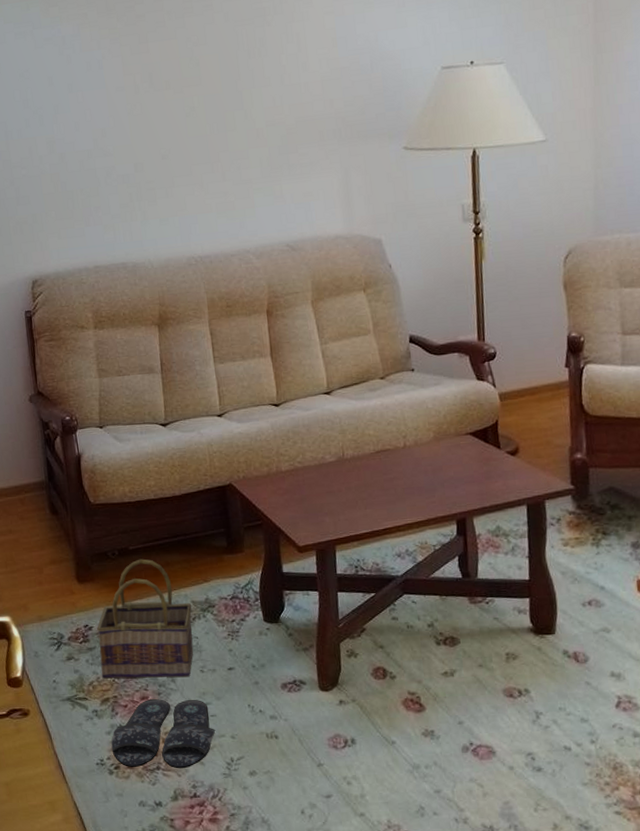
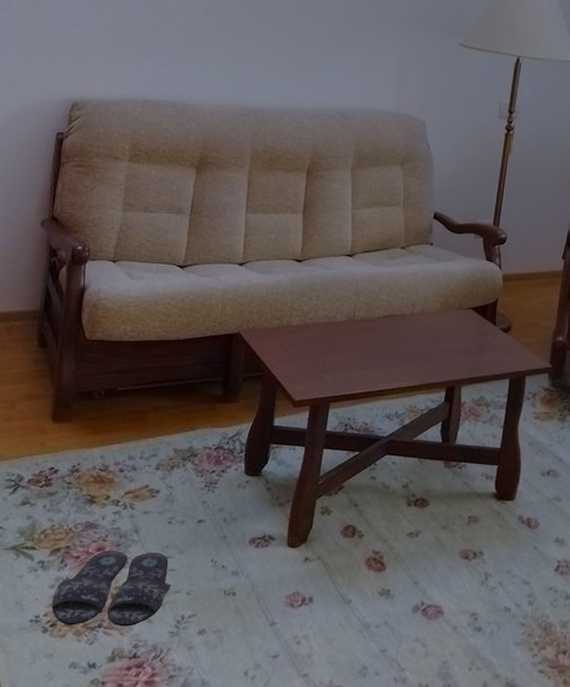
basket: present [97,559,194,679] -> none [57,401,173,528]

